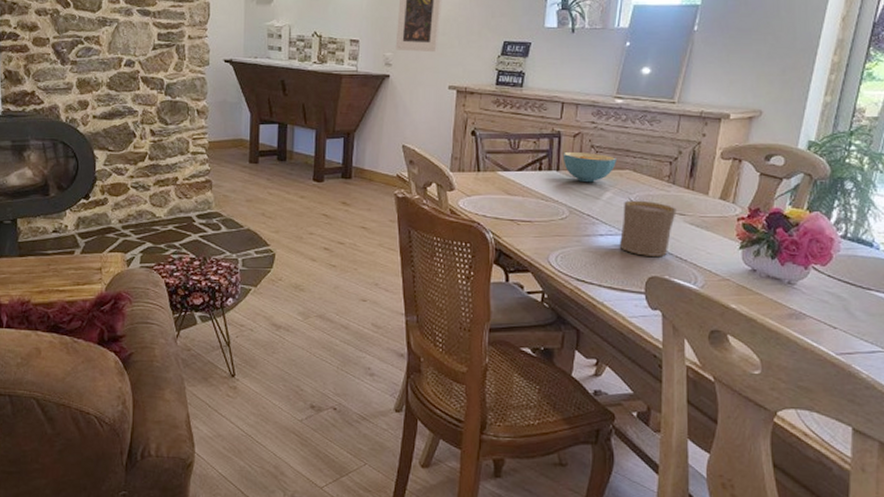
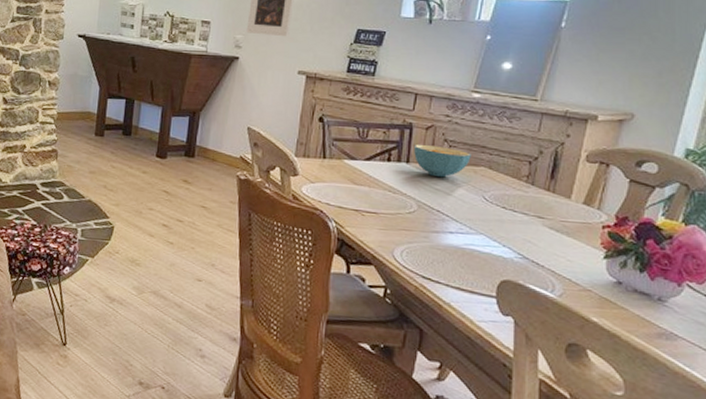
cup: present [619,200,677,256] -> none [470,198,535,260]

